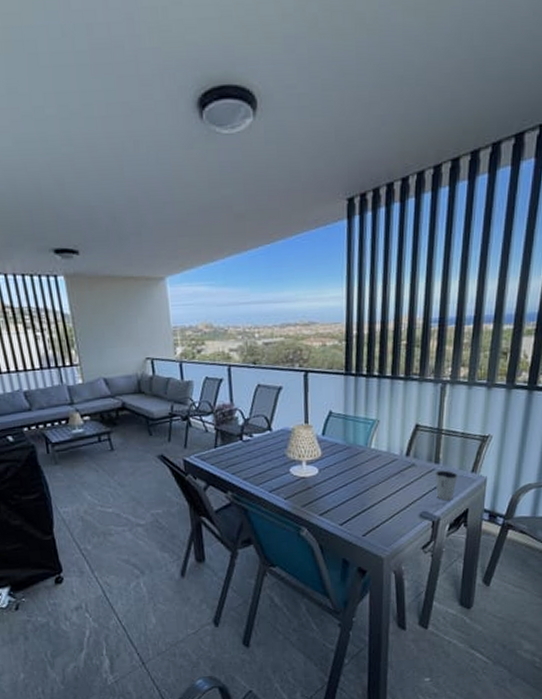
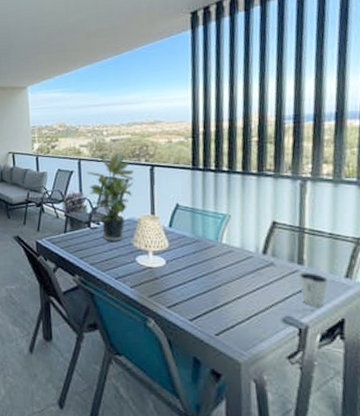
potted plant: none [237,356,288,454] -> present [86,152,134,241]

